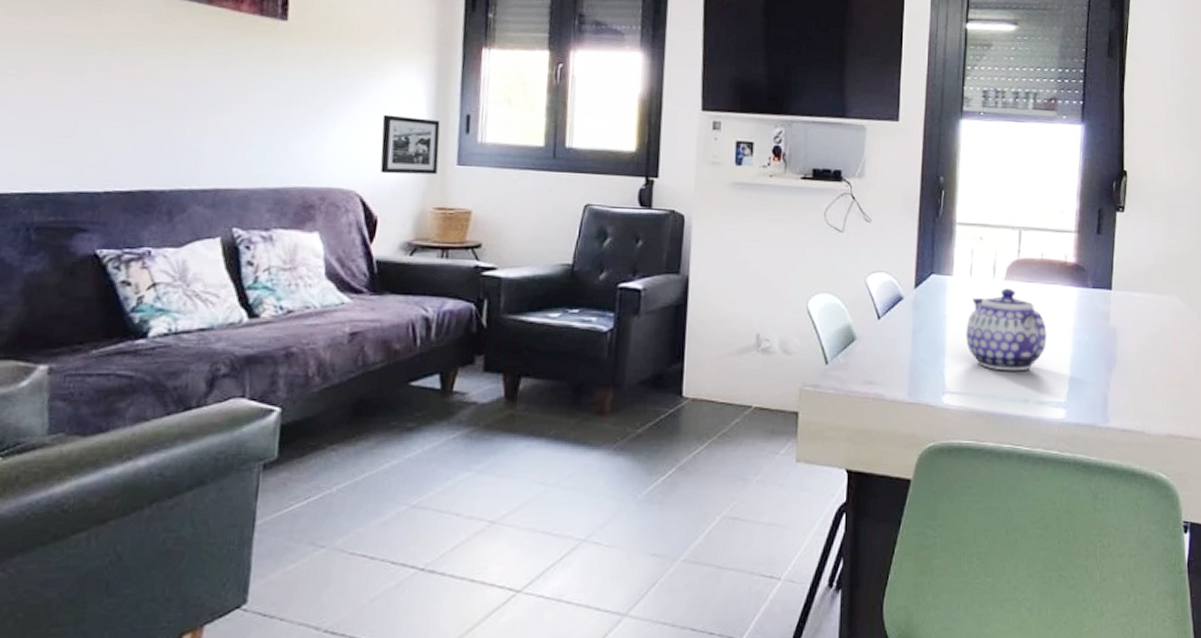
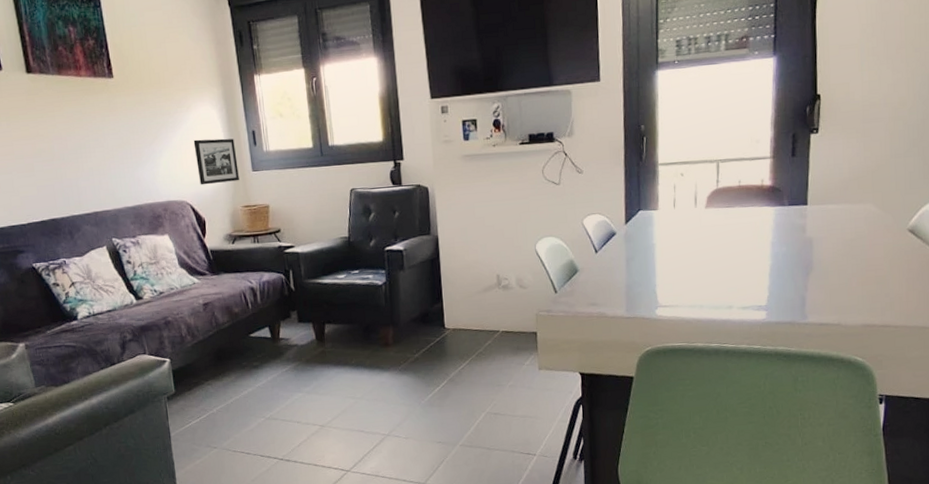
teapot: present [966,288,1047,371] -> none [673,215,747,285]

